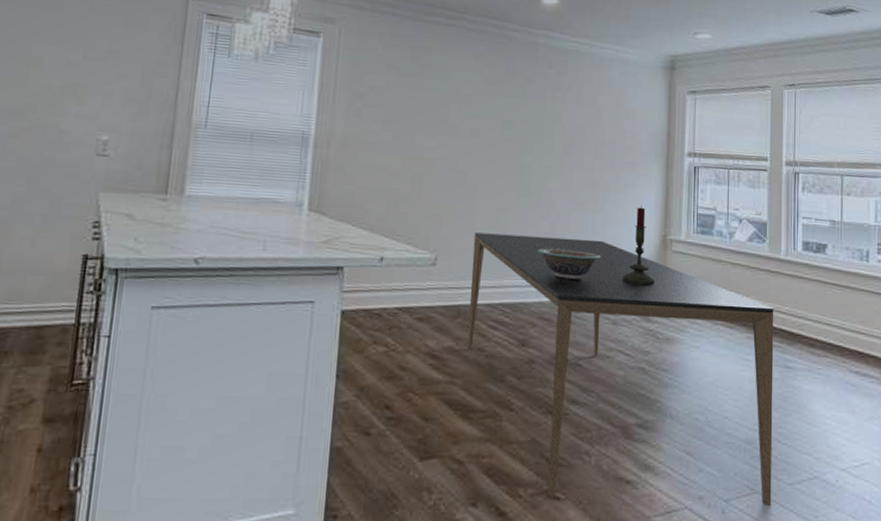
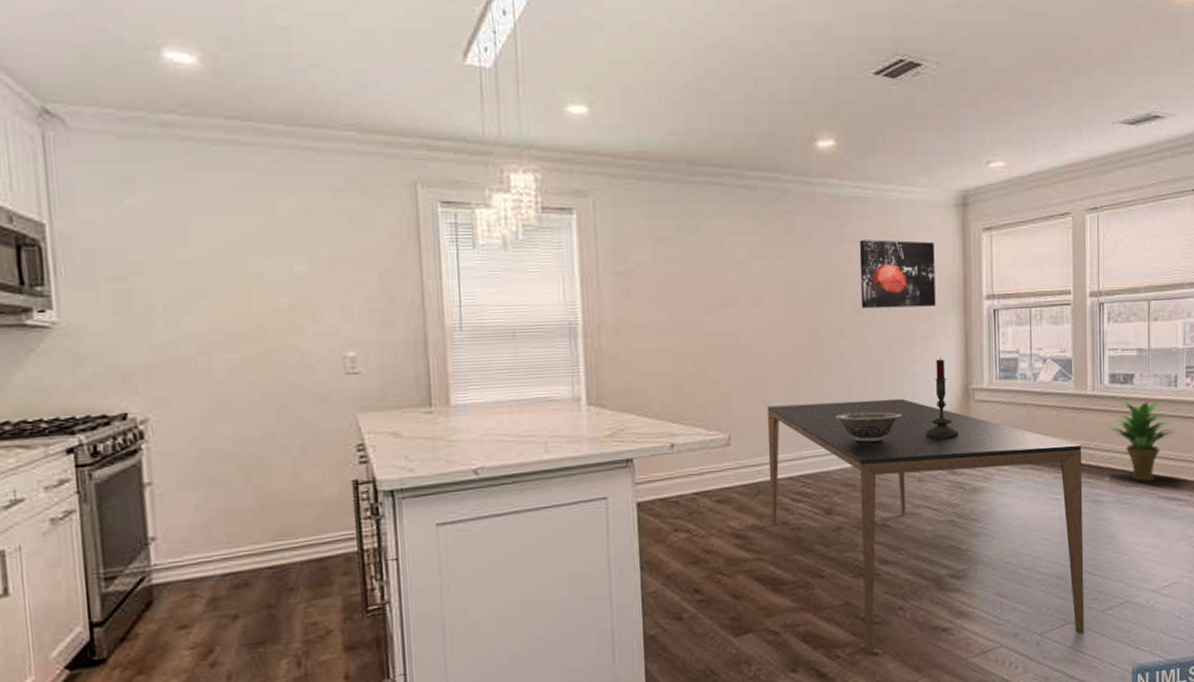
wall art: none [570,89,642,157] -> present [859,240,936,309]
potted plant: none [800,268,868,354] -> present [1107,399,1177,482]

